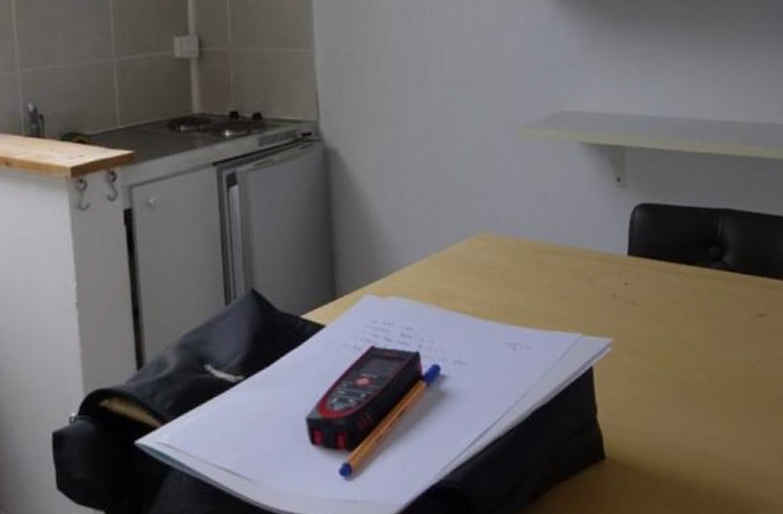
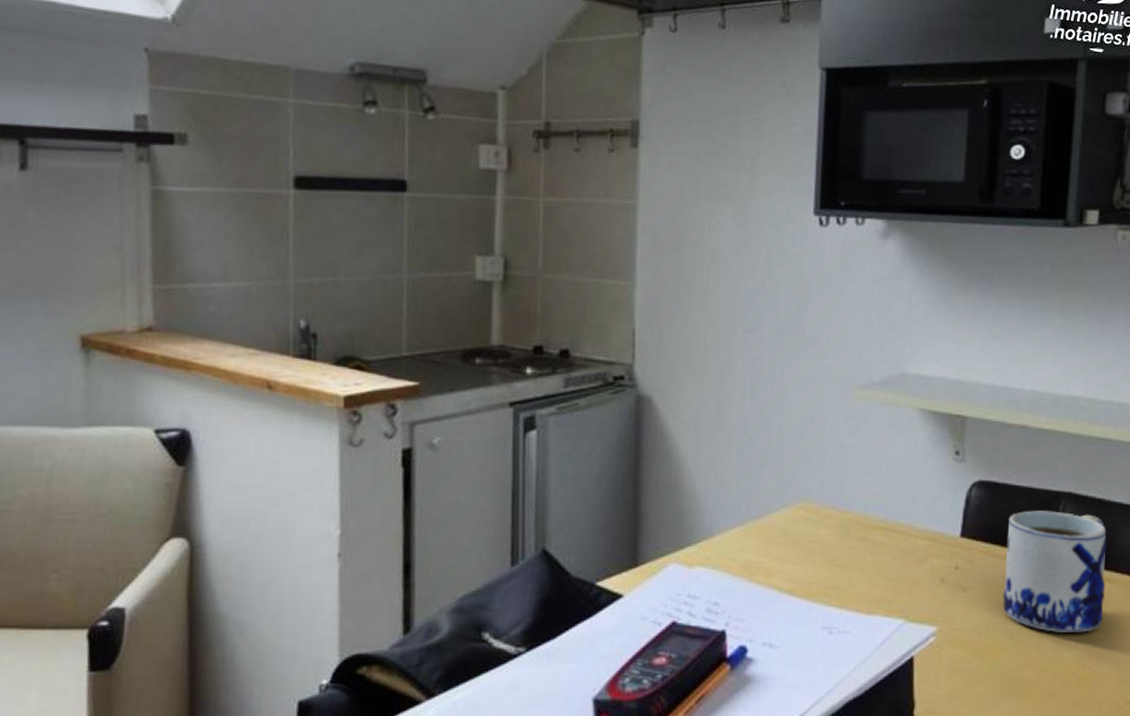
mug: none [671,226,769,338] -> present [1003,510,1107,634]

